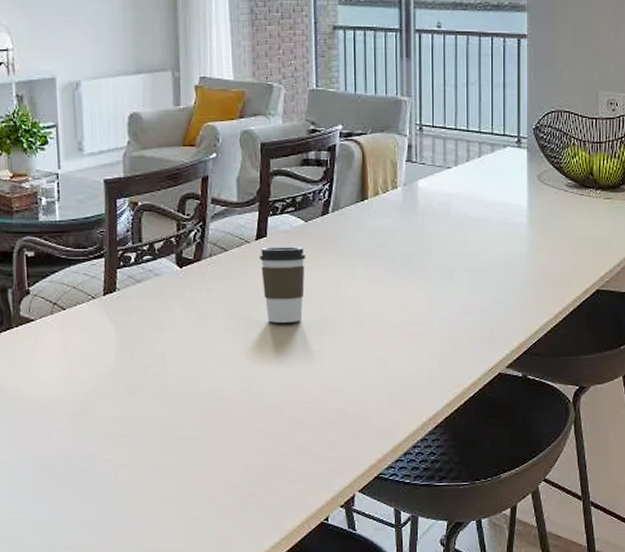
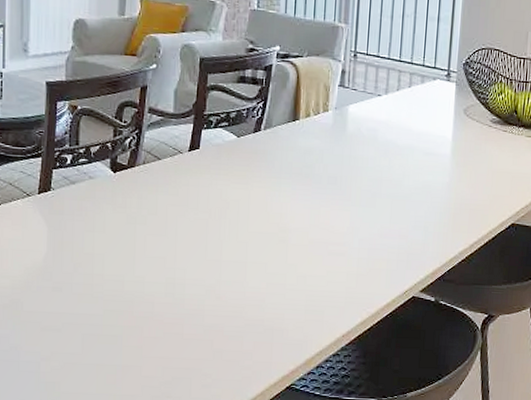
coffee cup: present [260,246,306,323] -> none [191,158,236,234]

